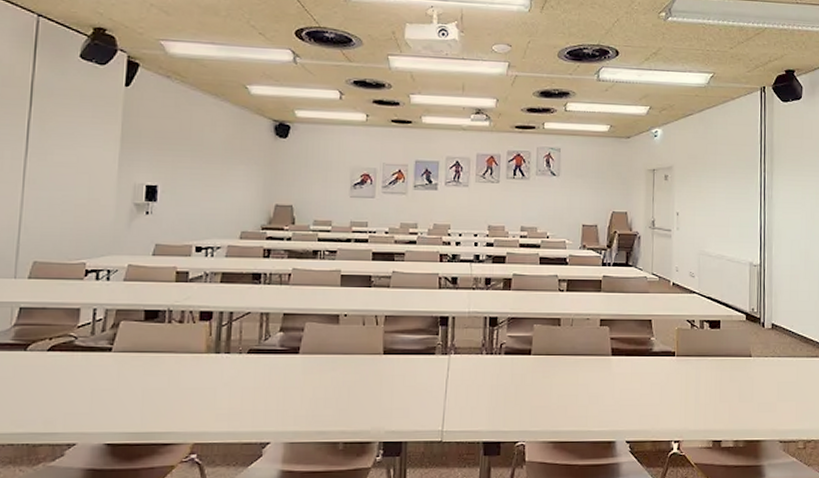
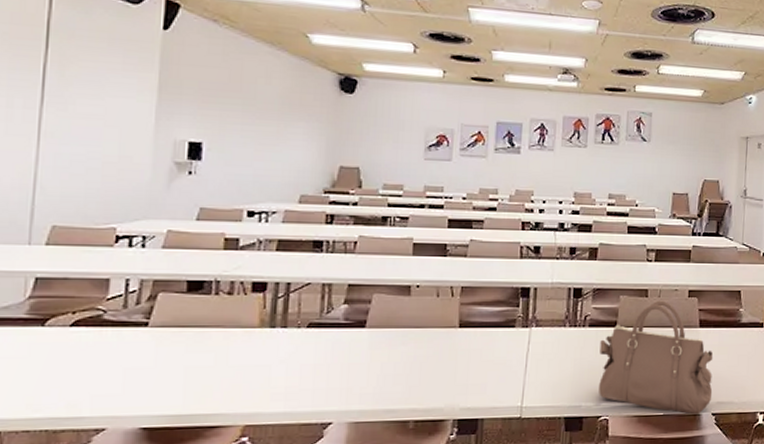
shoulder bag: none [515,329,626,442] -> present [599,300,713,415]

